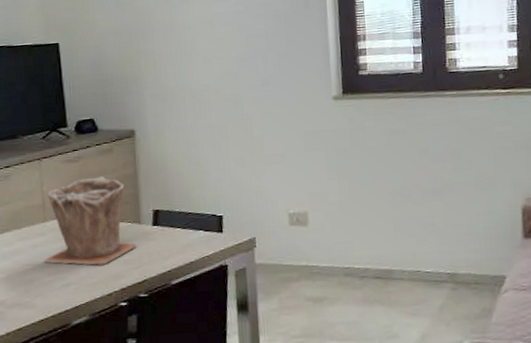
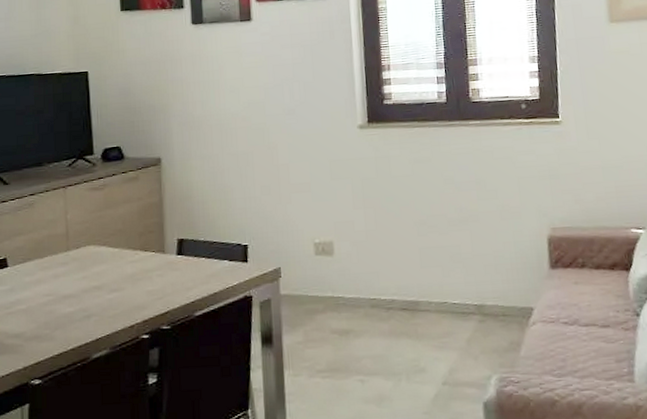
plant pot: present [44,176,137,265] -> none [66,204,161,296]

